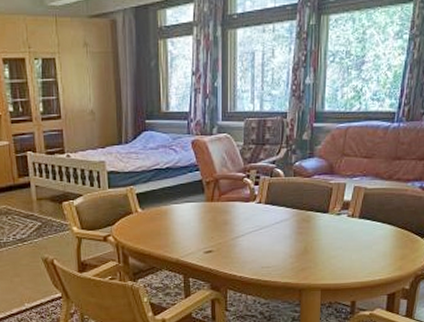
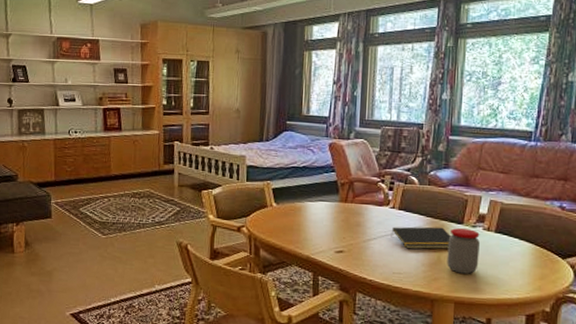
notepad: none [258,218,317,243] -> present [391,226,451,250]
jar: none [313,217,345,262] -> present [447,228,480,274]

